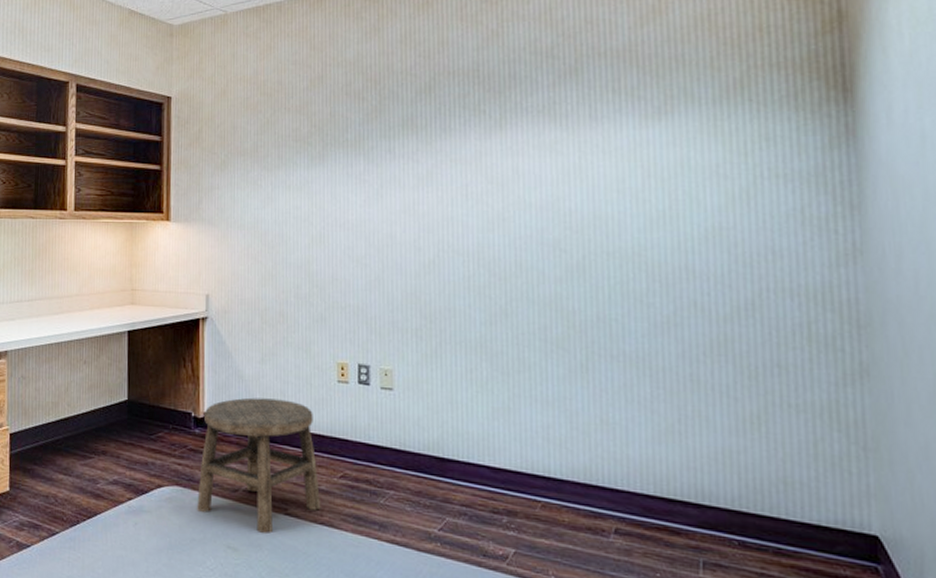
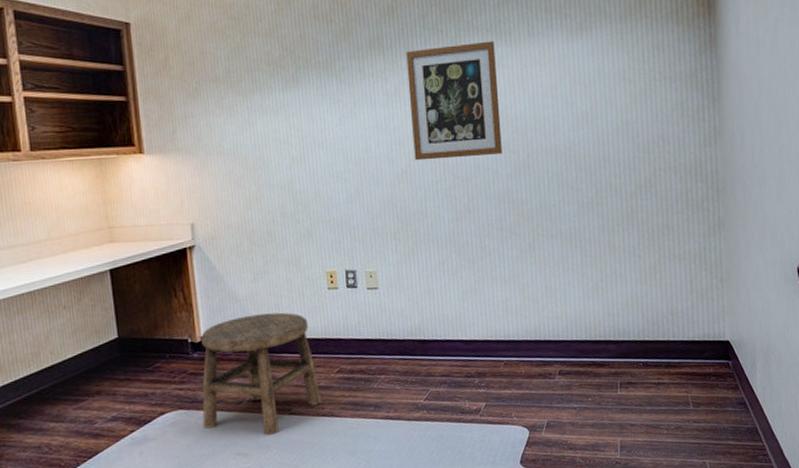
wall art: none [442,124,551,253] -> present [406,41,502,161]

